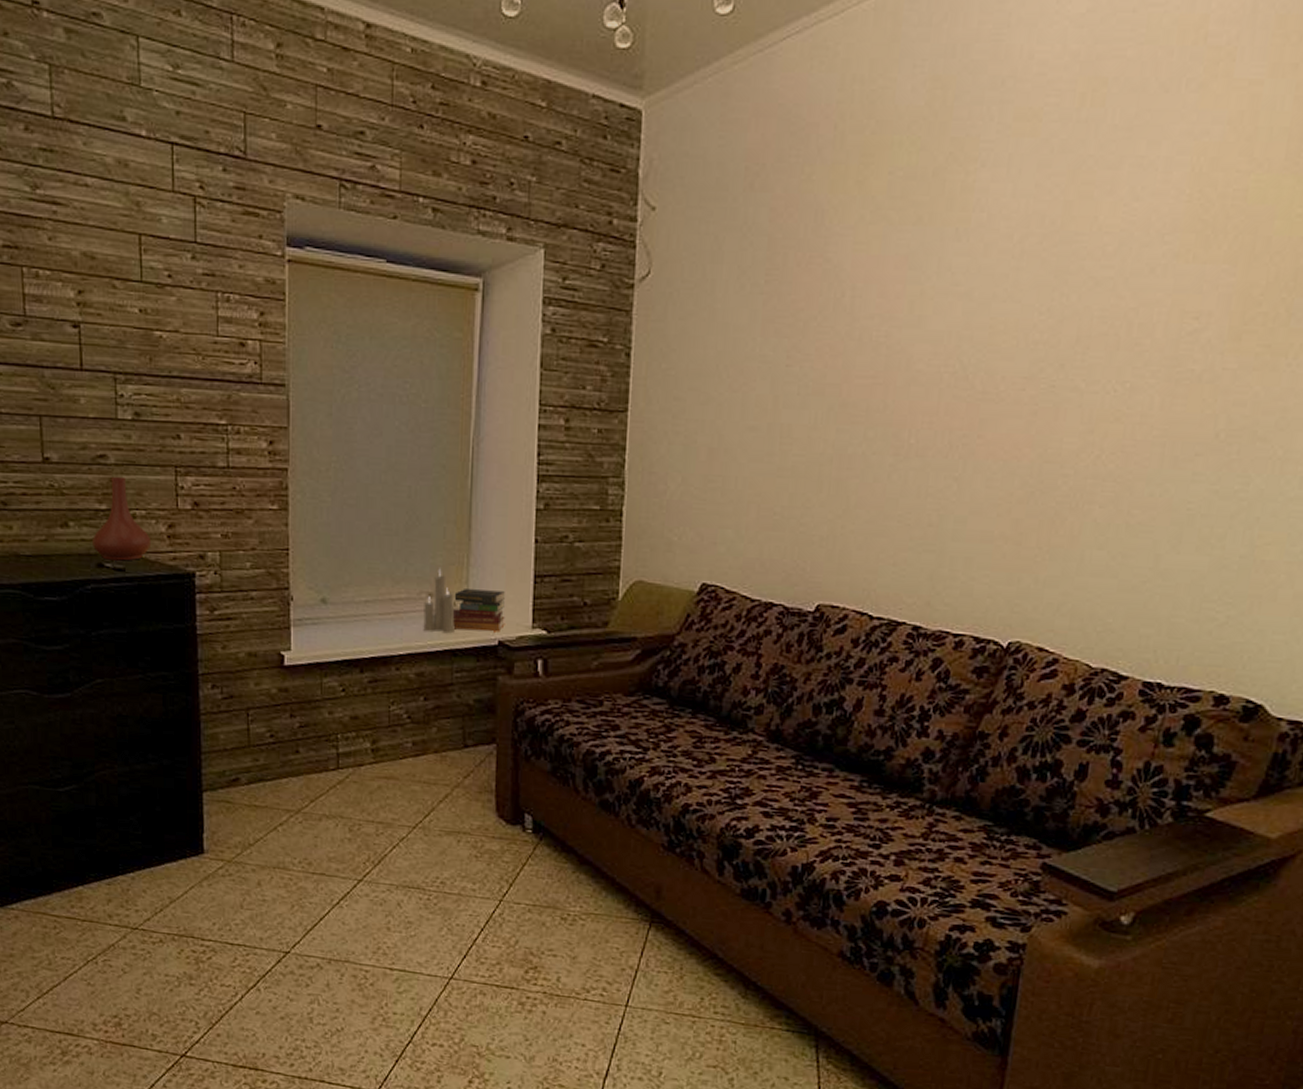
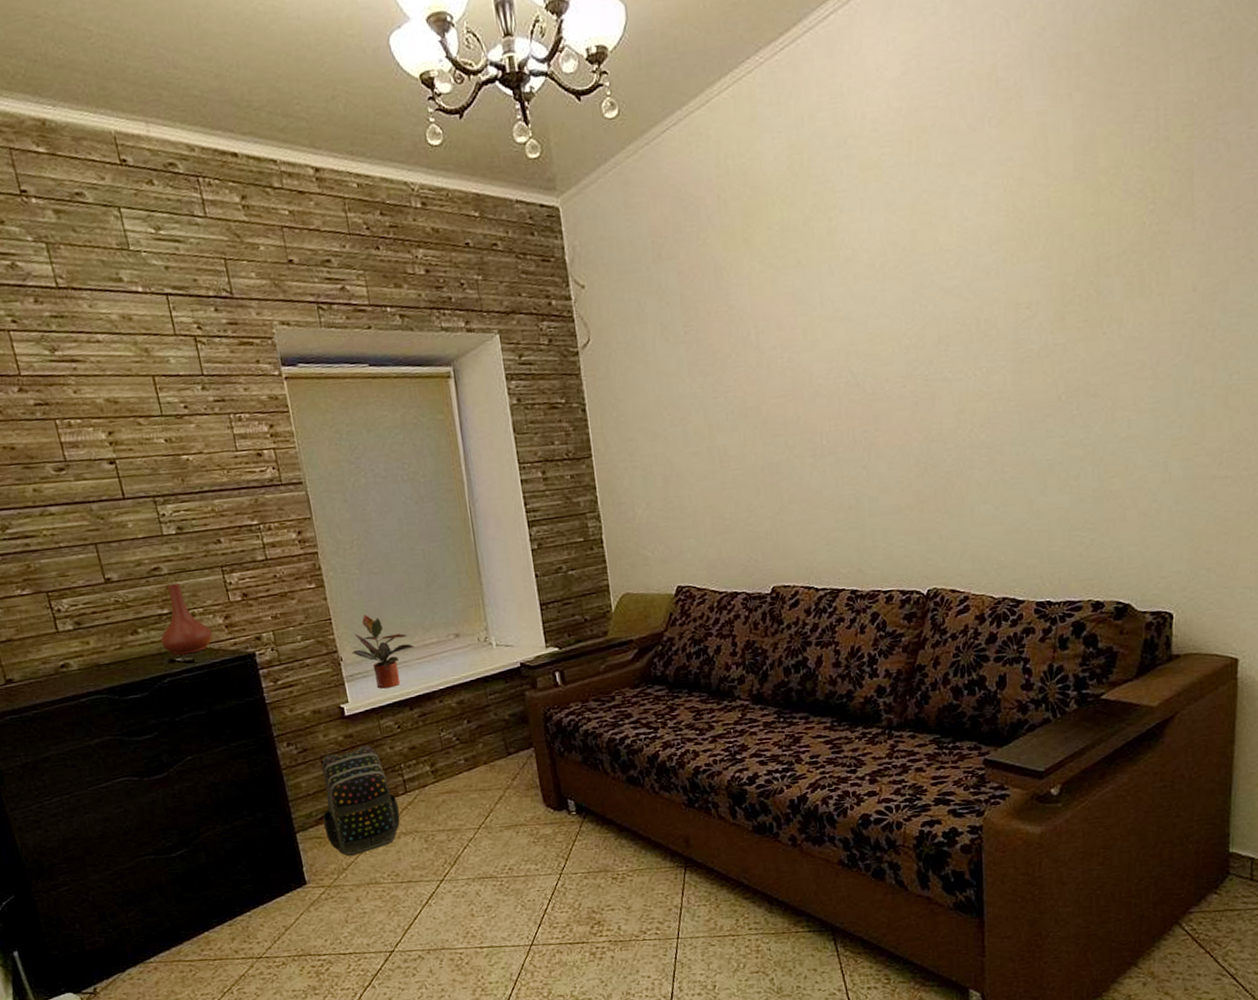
backpack: none [236,704,326,832] -> present [322,745,401,857]
potted plant: none [305,552,379,643] -> present [352,615,415,689]
candle: present [423,568,456,634] -> none [453,612,484,667]
books: present [452,589,505,633] -> none [476,622,523,660]

